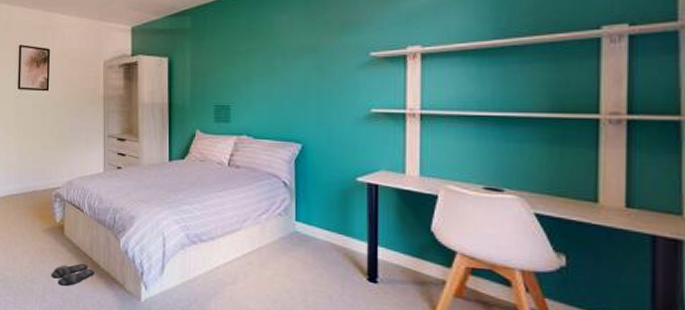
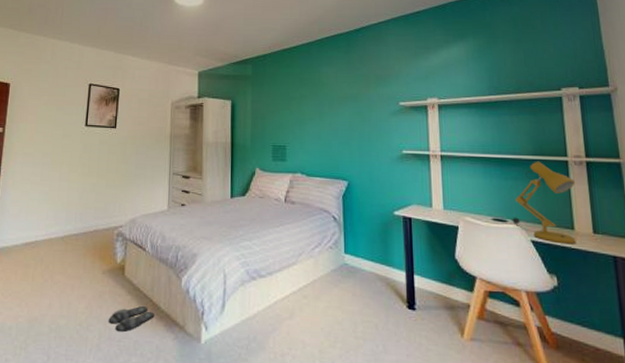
desk lamp: none [510,119,606,220] -> present [512,161,576,244]

